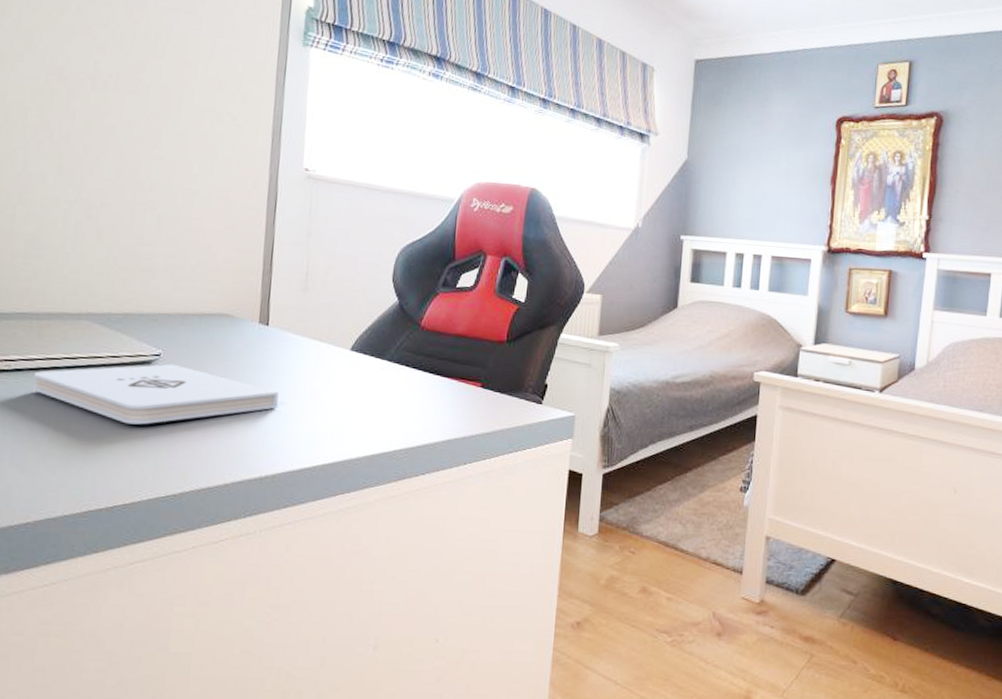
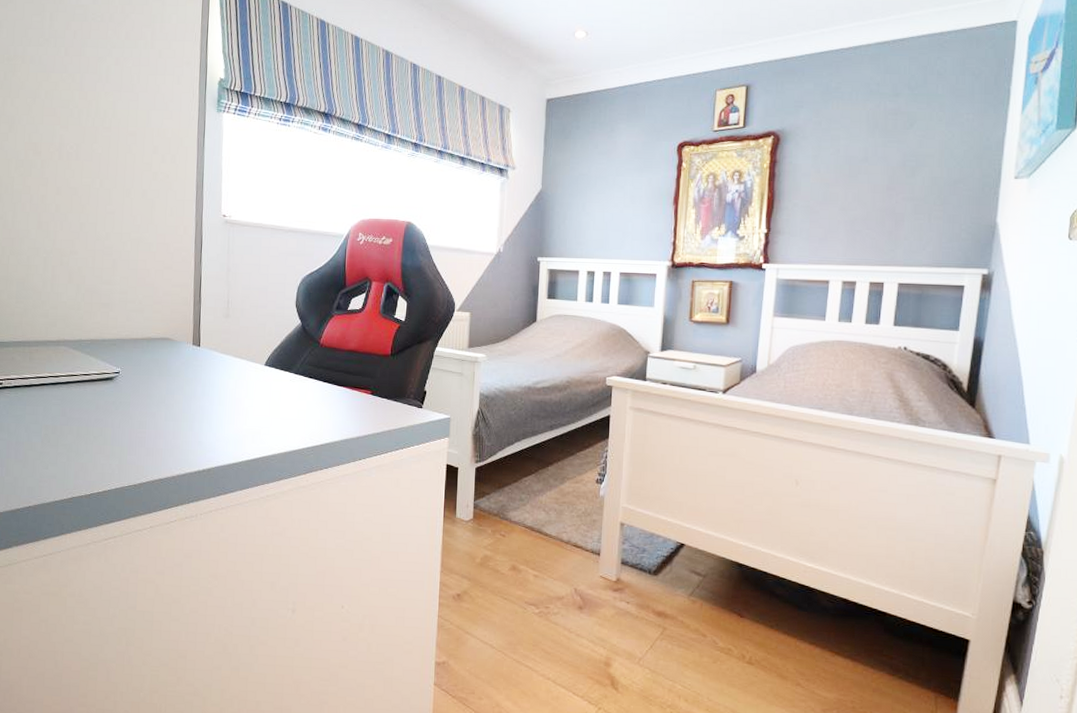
notepad: present [33,364,279,425] -> none [28,379,210,429]

